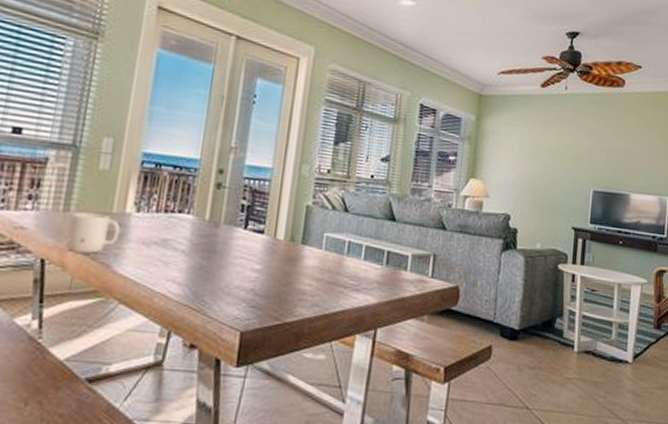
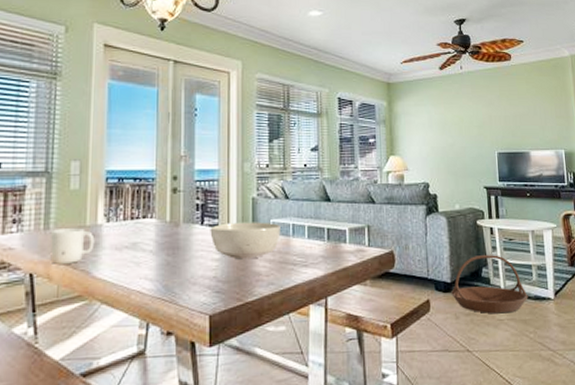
bowl: none [253,230,335,275] -> present [210,222,281,260]
basket: none [517,303,604,372] -> present [451,255,528,314]

